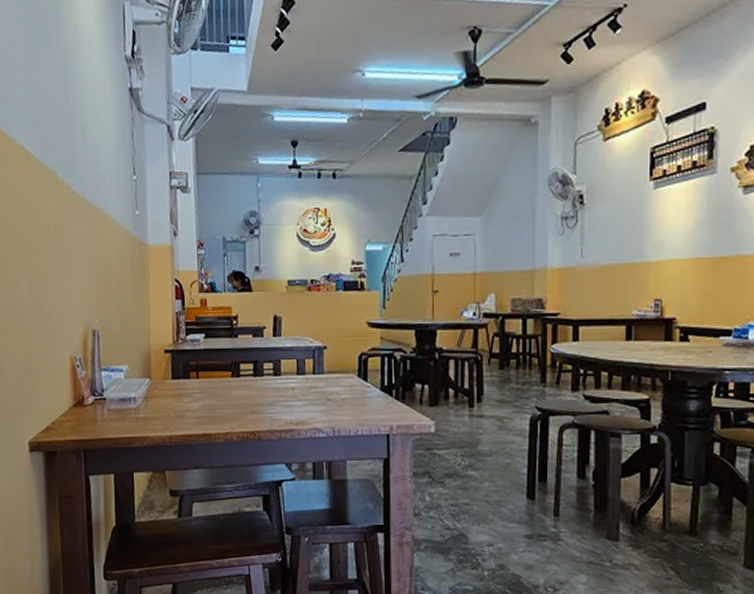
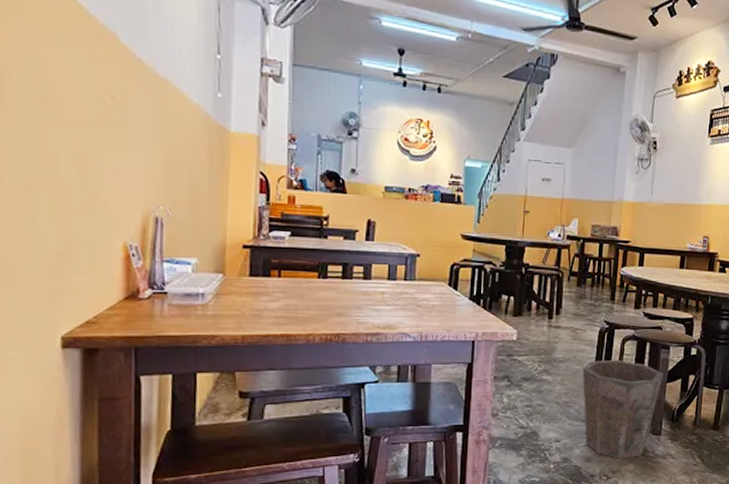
waste bin: none [514,451,616,567] -> present [582,359,664,458]

